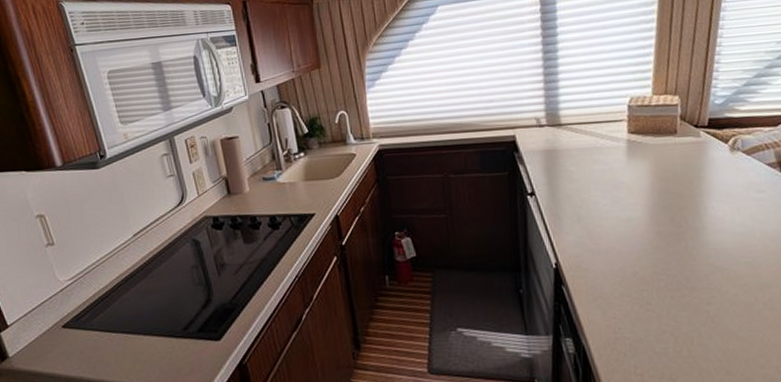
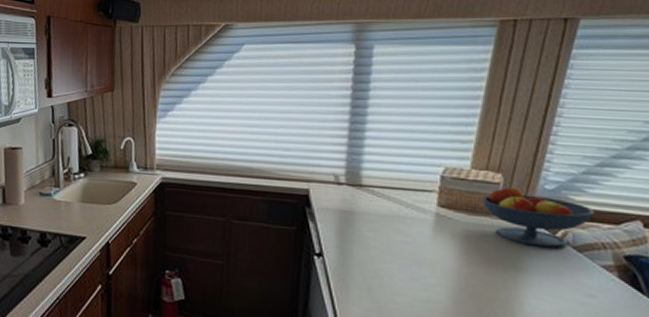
fruit bowl: none [664,106,758,156] -> present [481,186,595,248]

